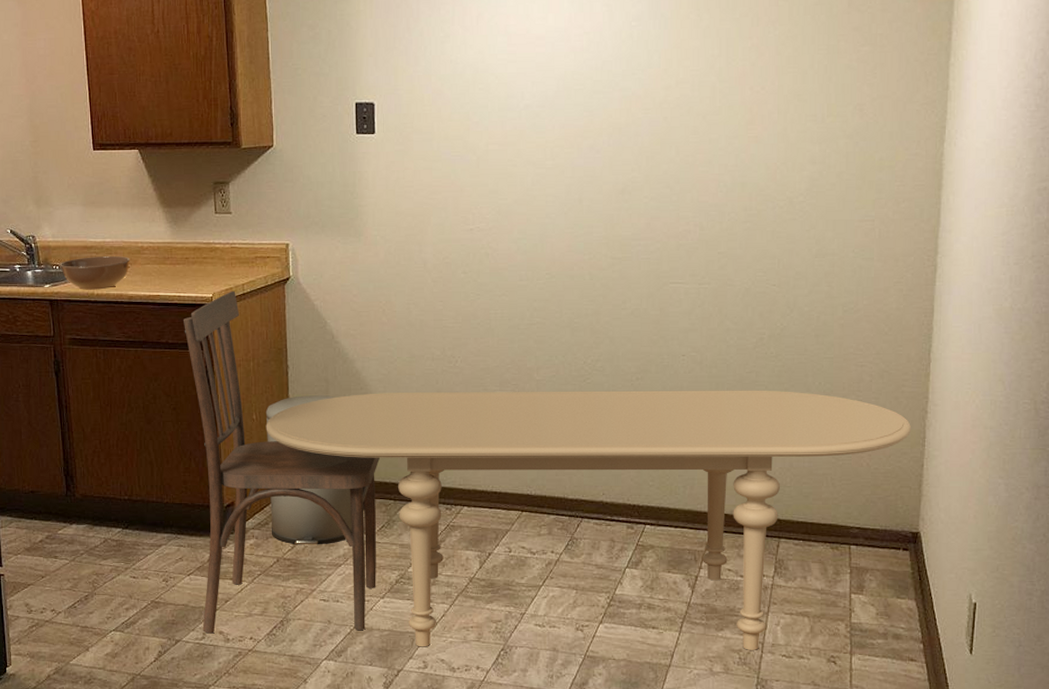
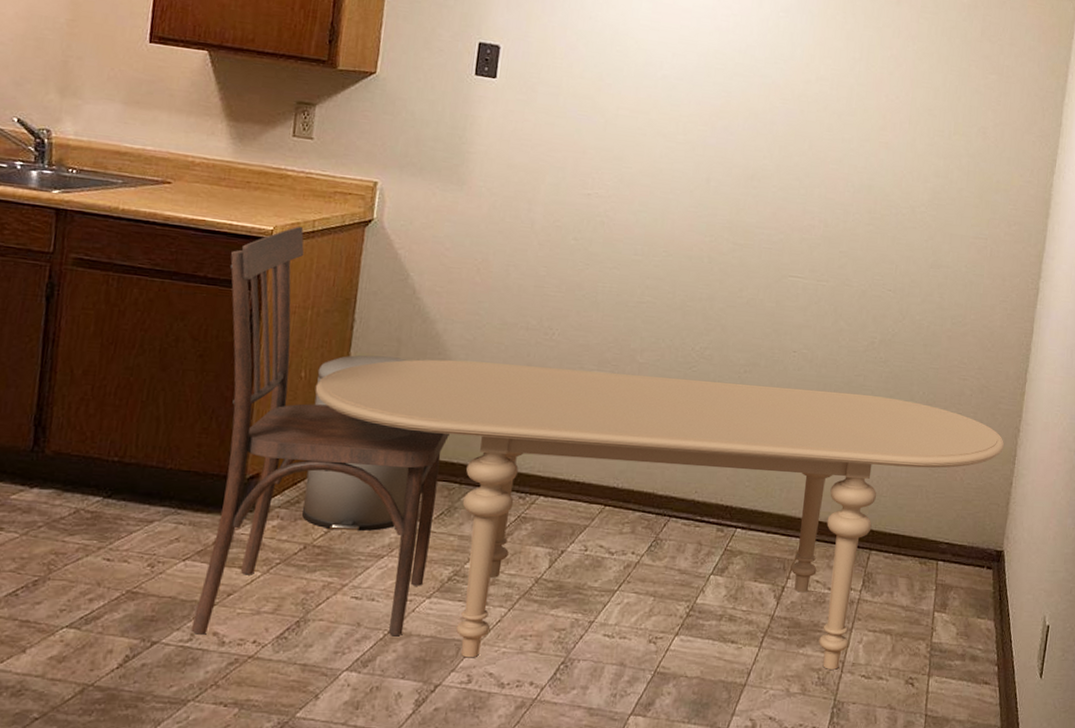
bowl: present [60,255,130,290] -> none [78,164,174,205]

